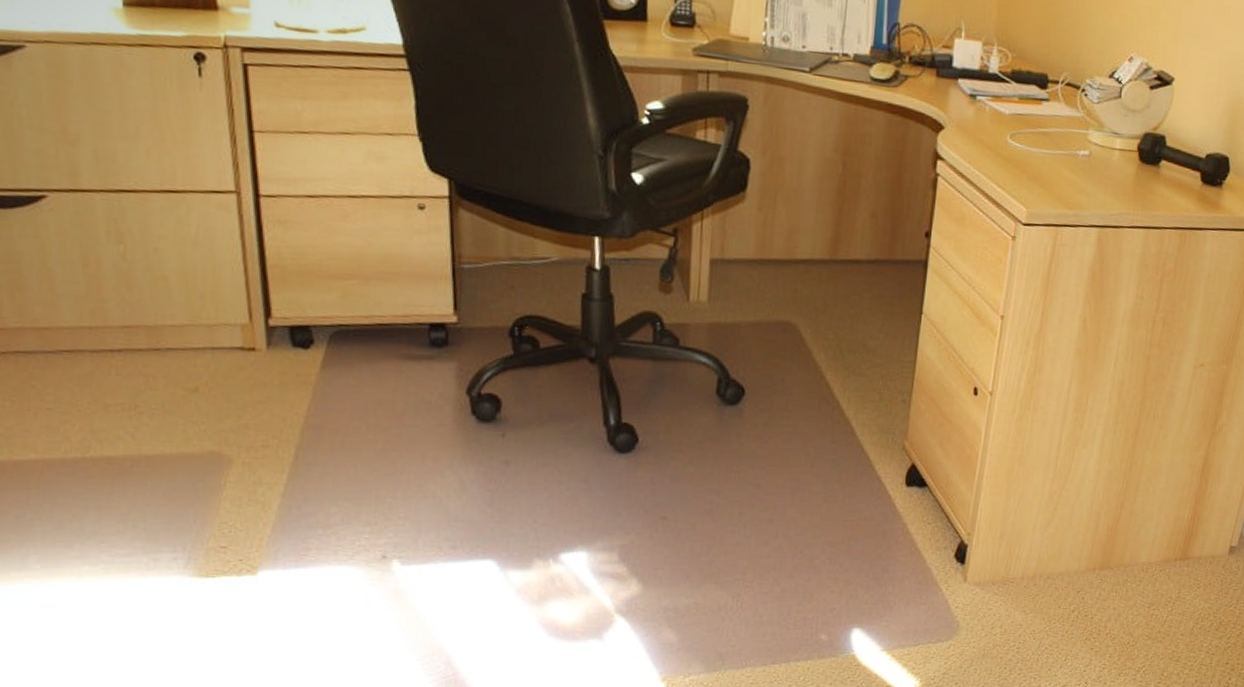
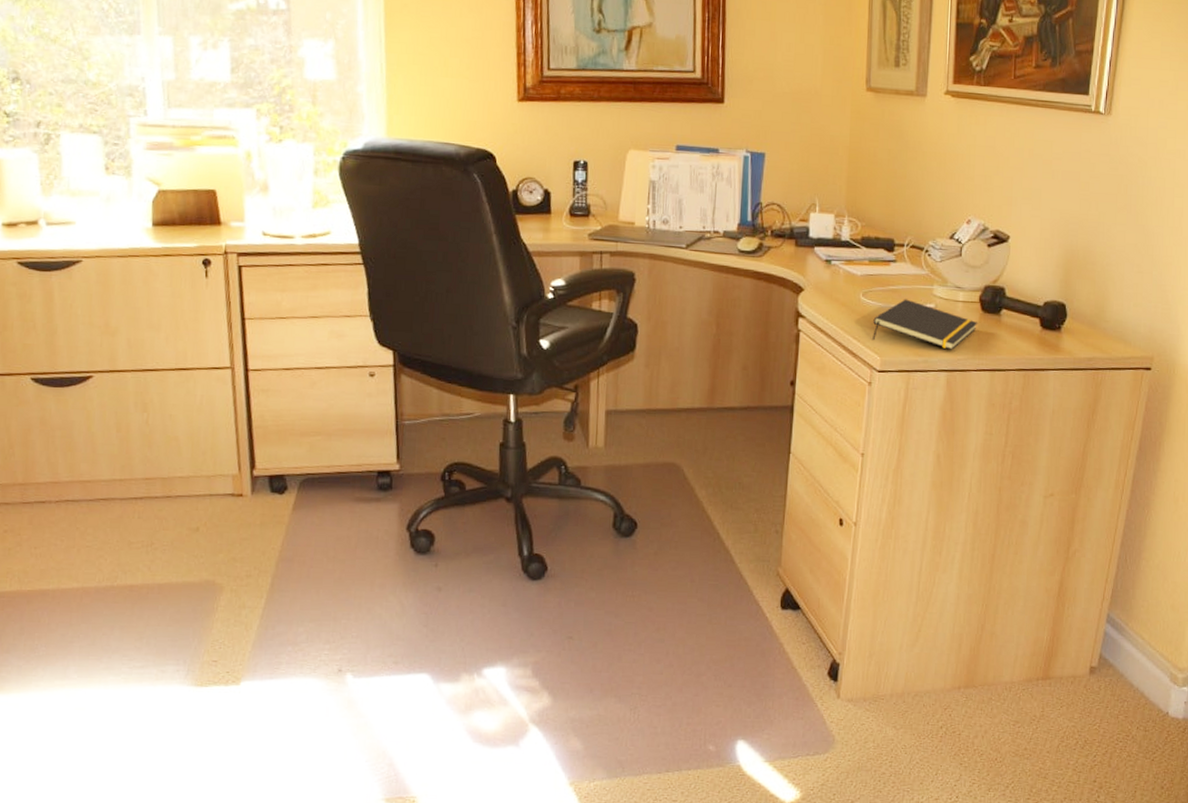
notepad: none [1019,143,1135,204] -> present [872,299,978,350]

